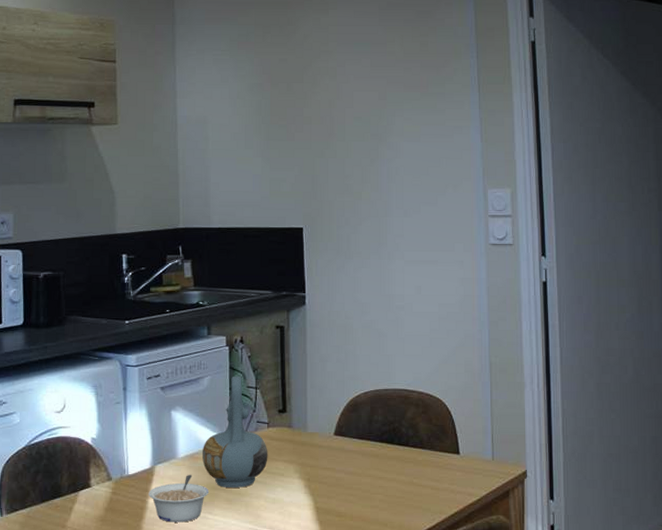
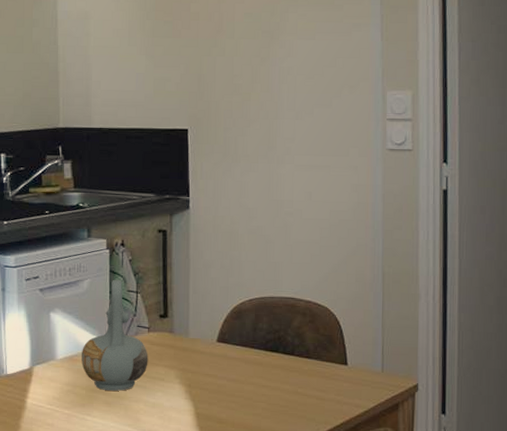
legume: present [148,475,210,523] -> none [27,376,88,423]

